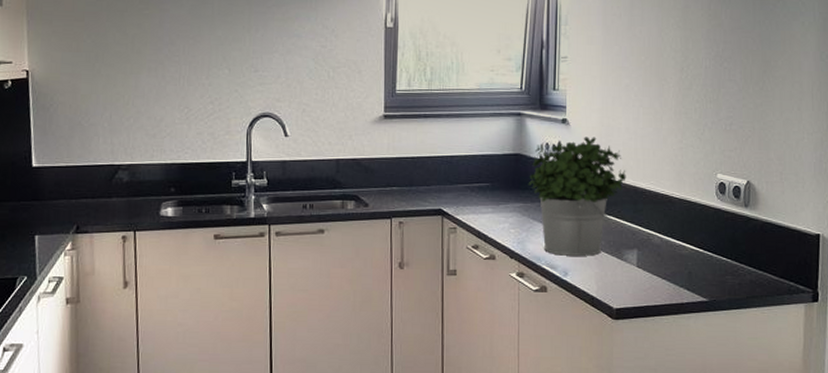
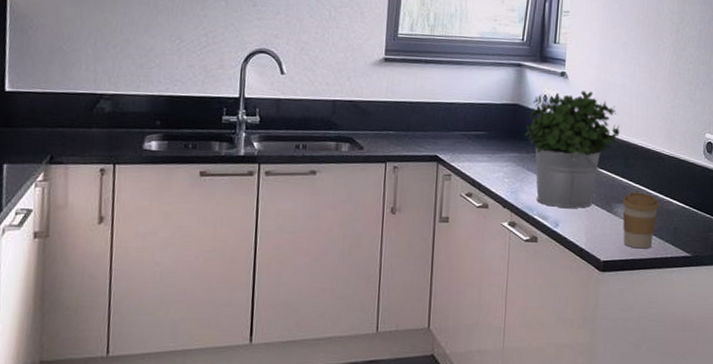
coffee cup: none [632,237,672,295] -> present [622,192,659,249]

